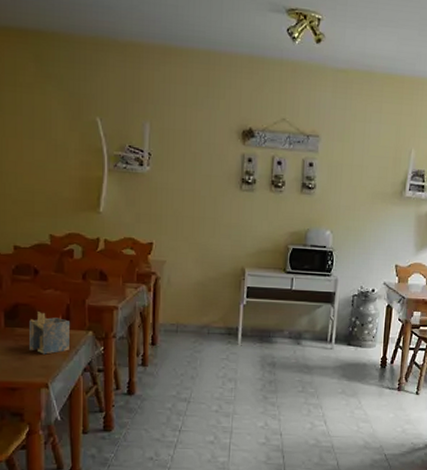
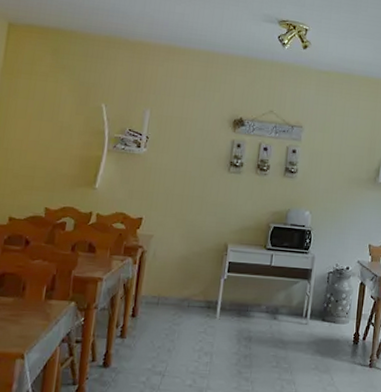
napkin holder: present [29,312,71,355] -> none [10,281,55,324]

